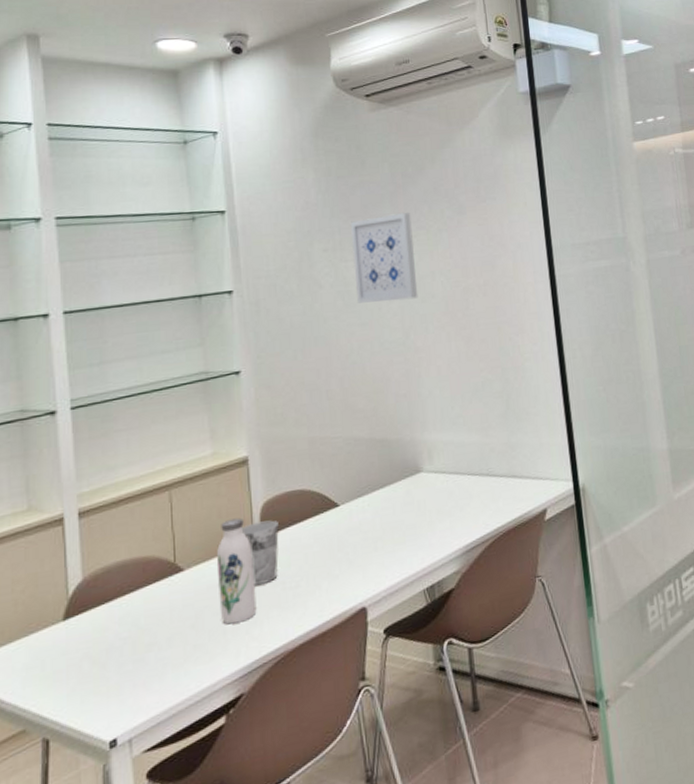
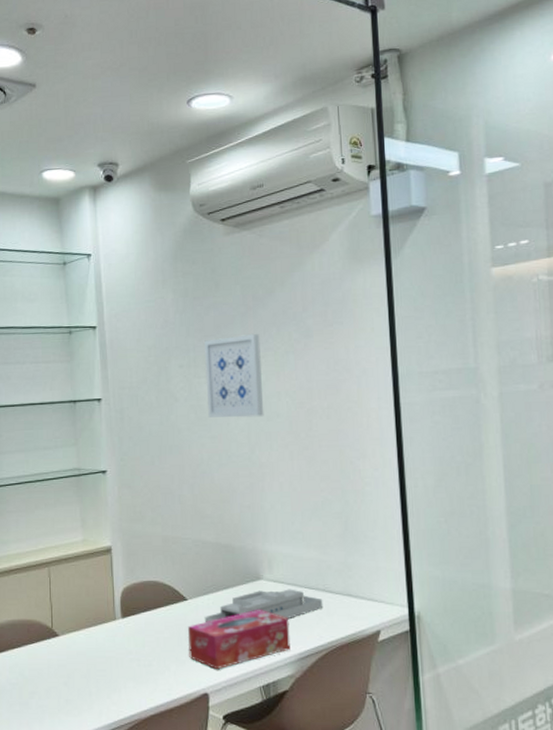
water bottle: present [217,517,257,625] -> none [85,598,116,687]
cup: present [241,520,279,585] -> none [105,604,136,658]
tissue box: none [340,505,455,579] -> present [187,610,291,670]
desk organizer: none [359,478,488,529] -> present [204,589,323,623]

